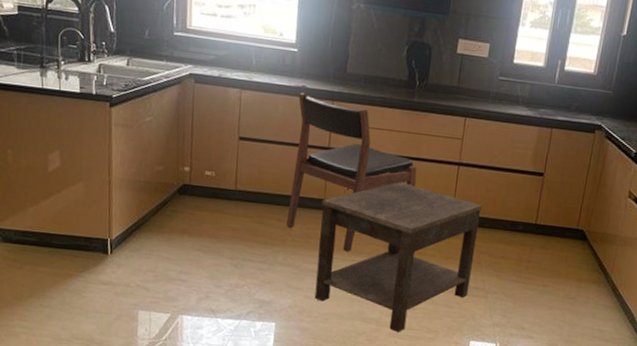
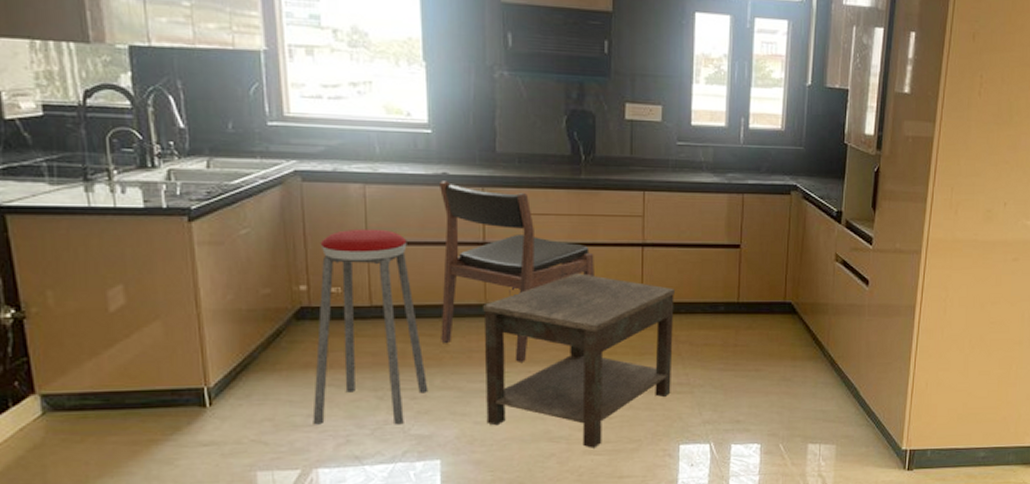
music stool: none [183,125,273,290] -> present [312,228,429,425]

